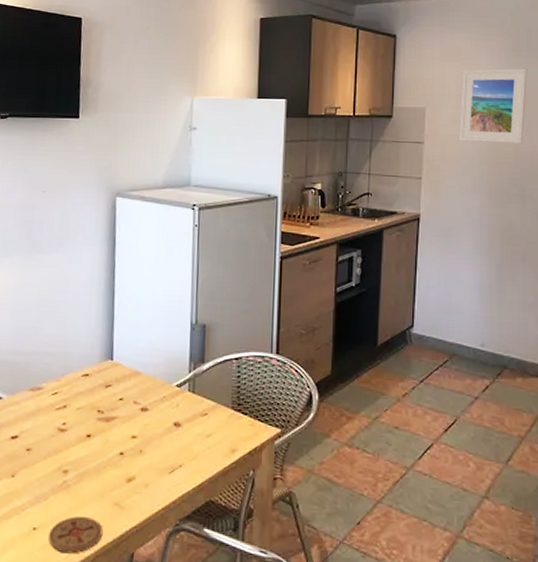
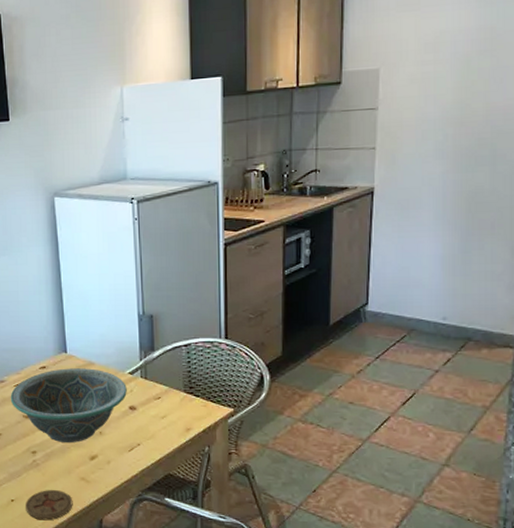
decorative bowl: none [46,377,173,462] -> present [10,368,127,443]
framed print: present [458,68,528,145] -> none [418,8,503,102]

